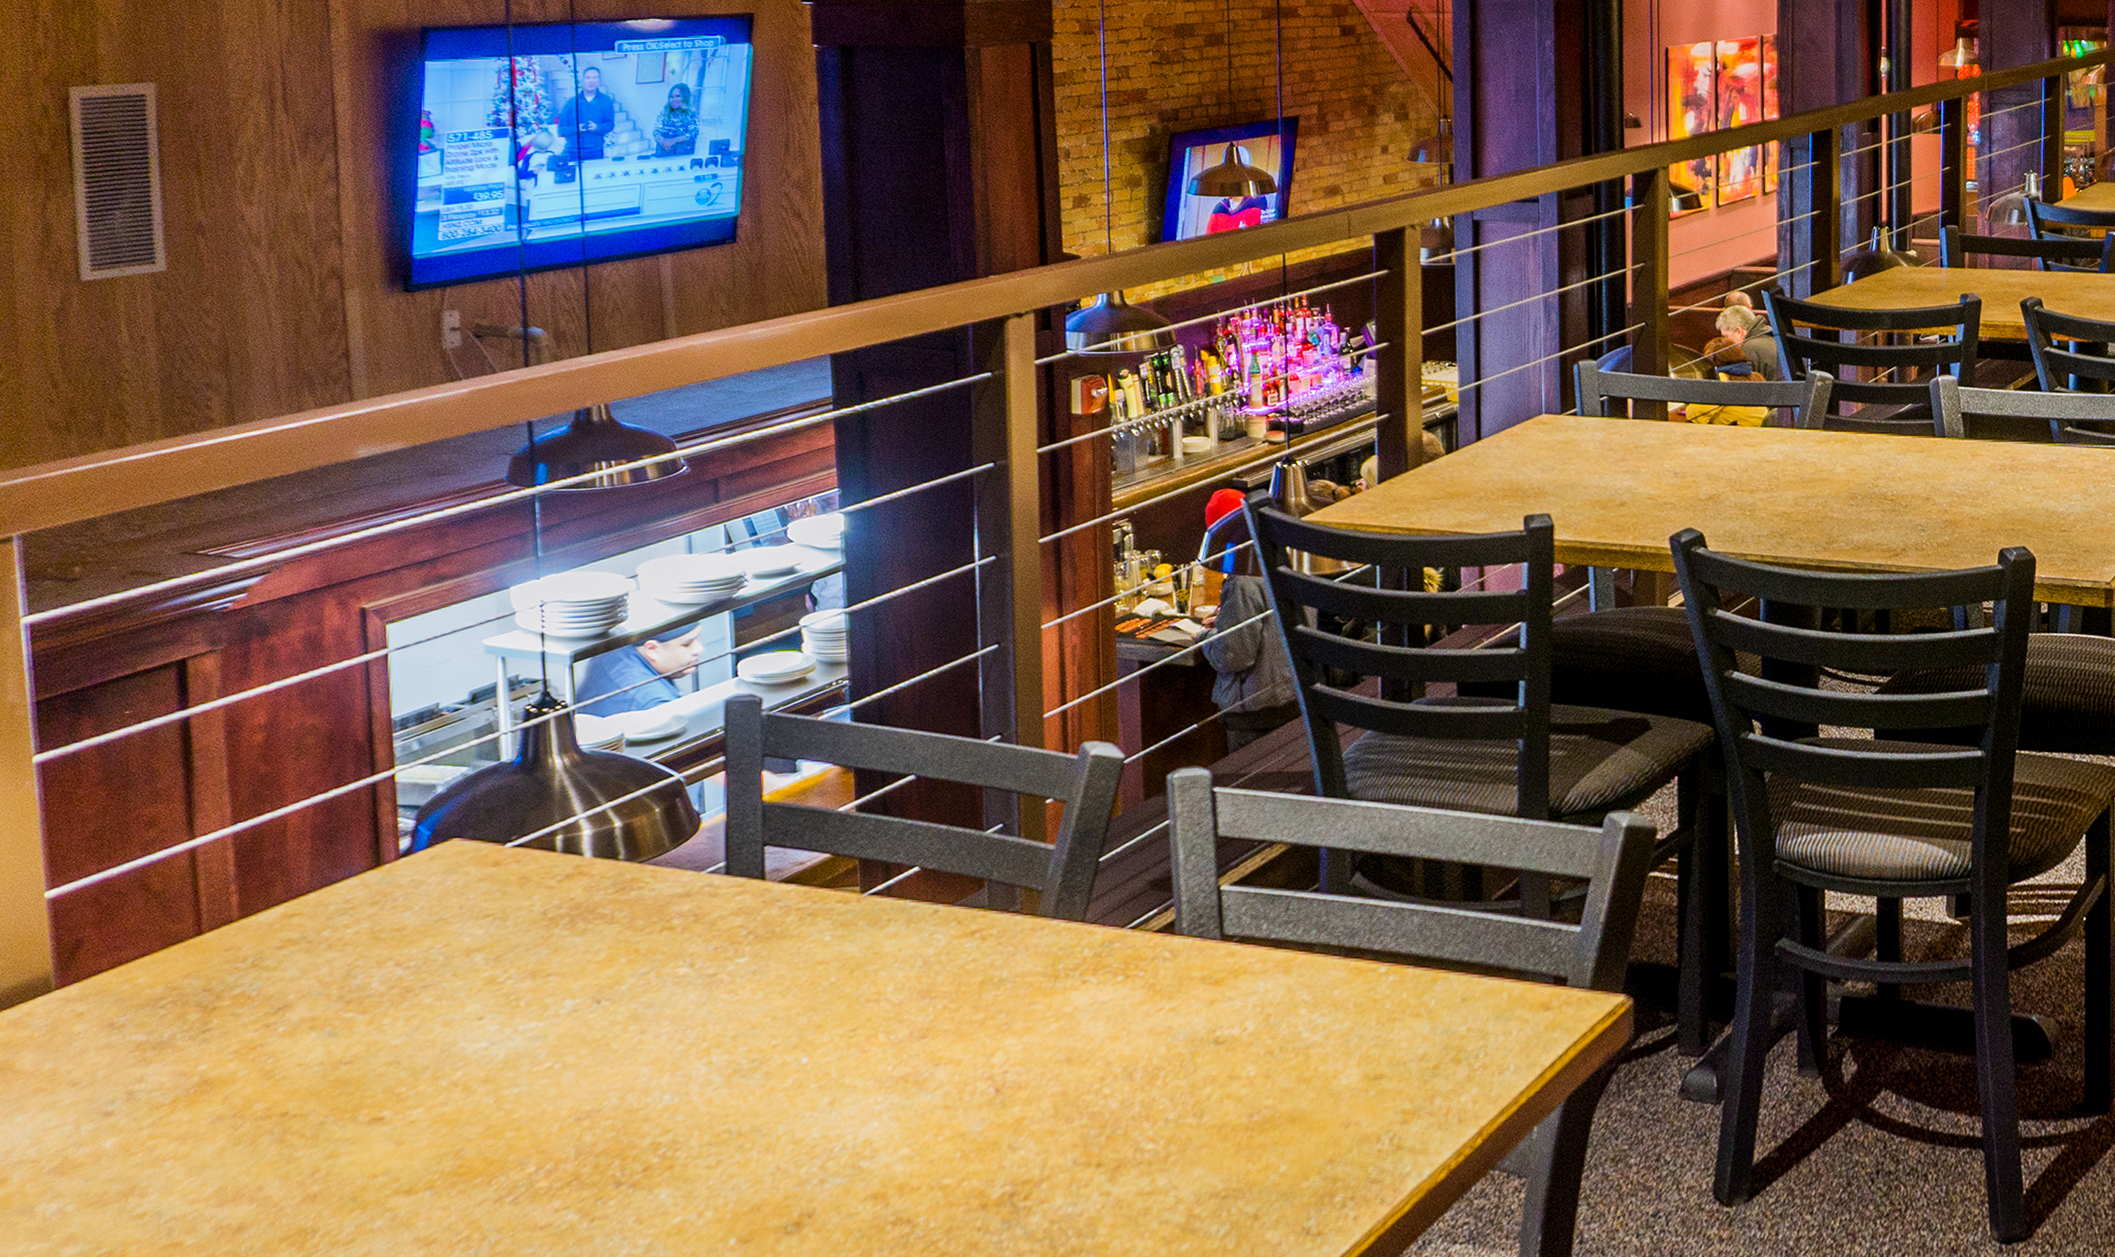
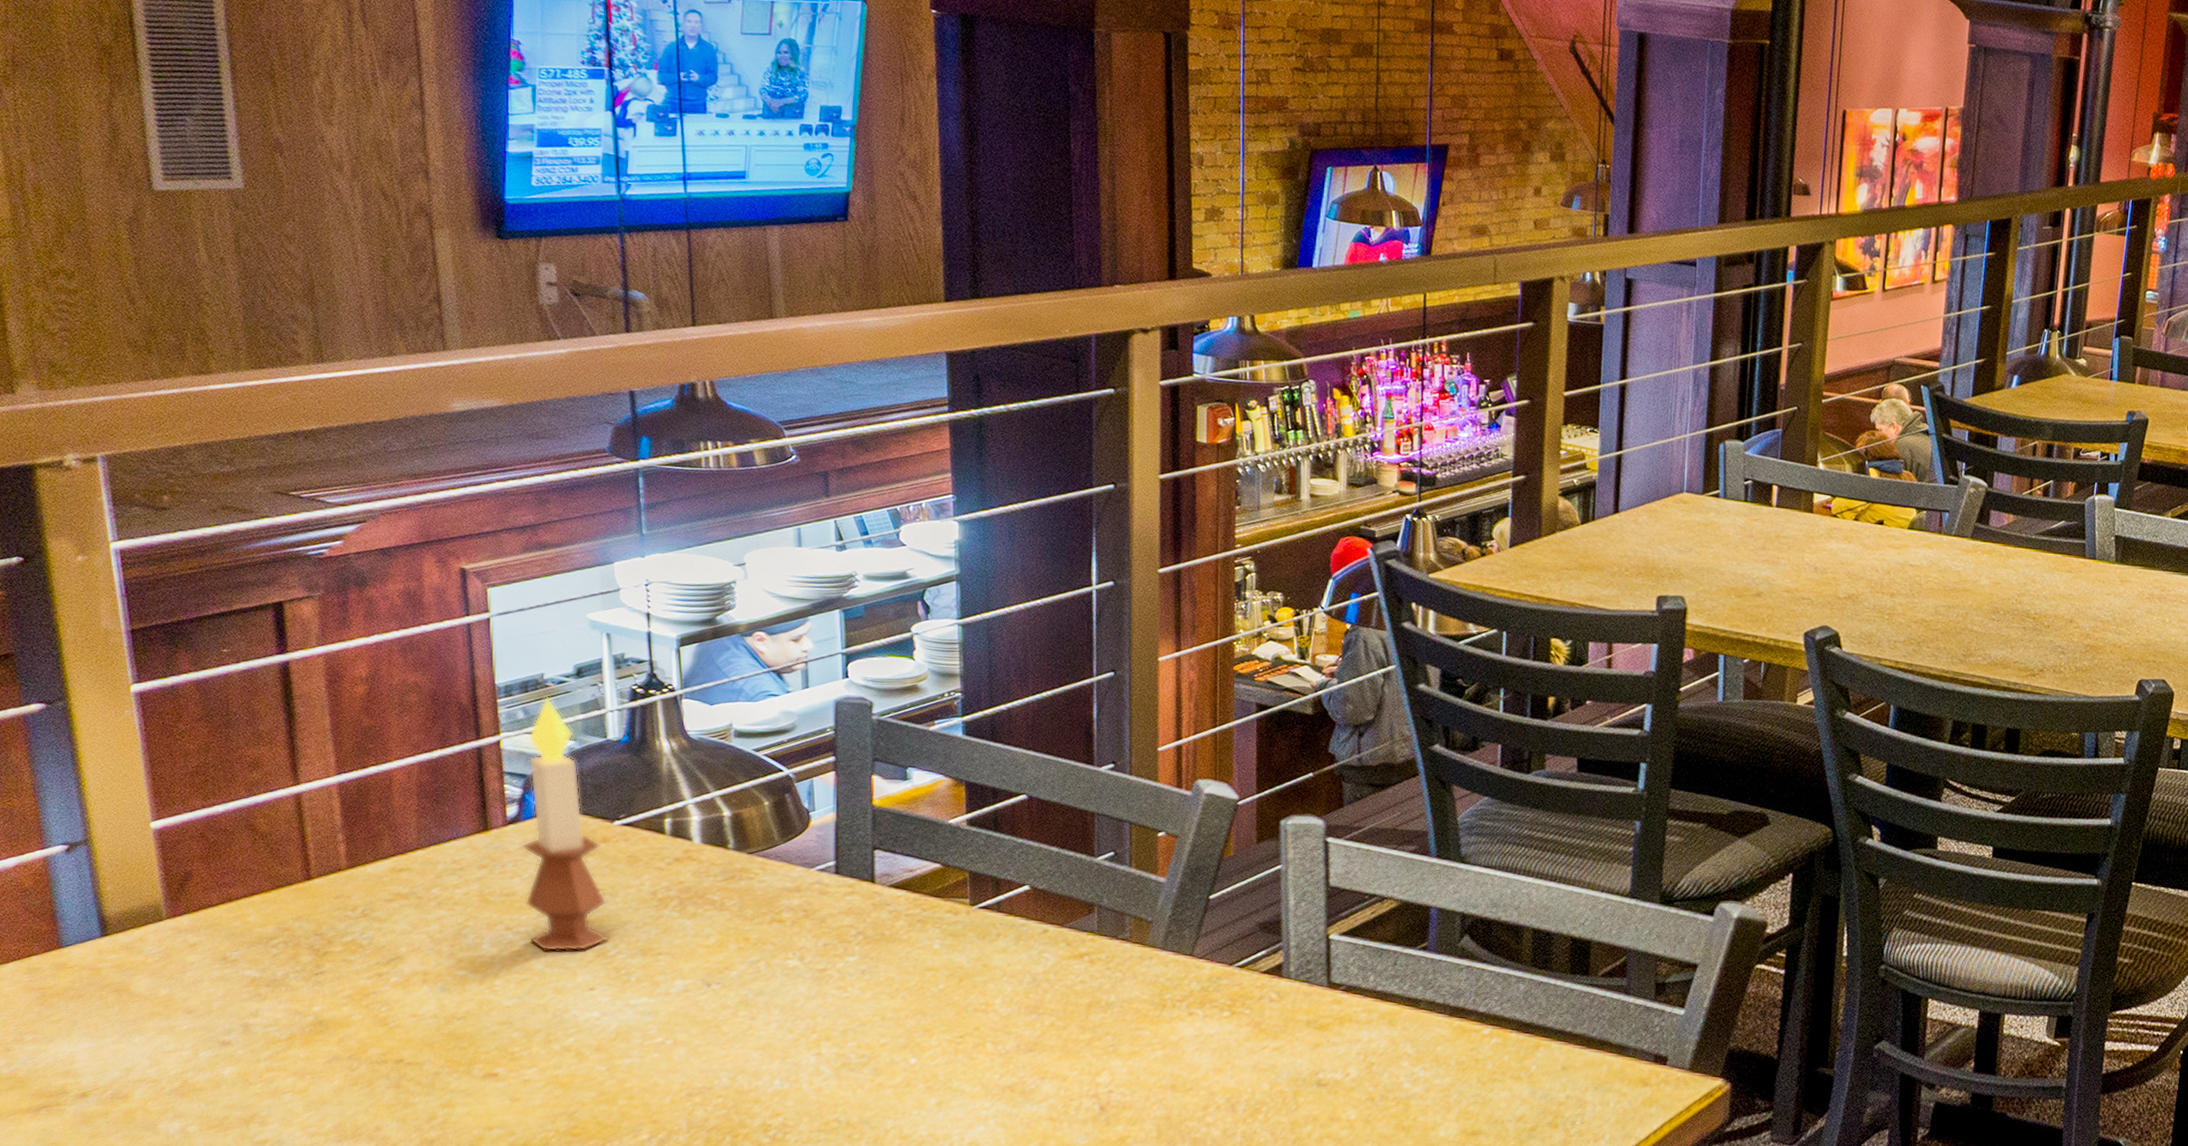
candle: none [412,726,499,984] -> present [520,697,609,952]

